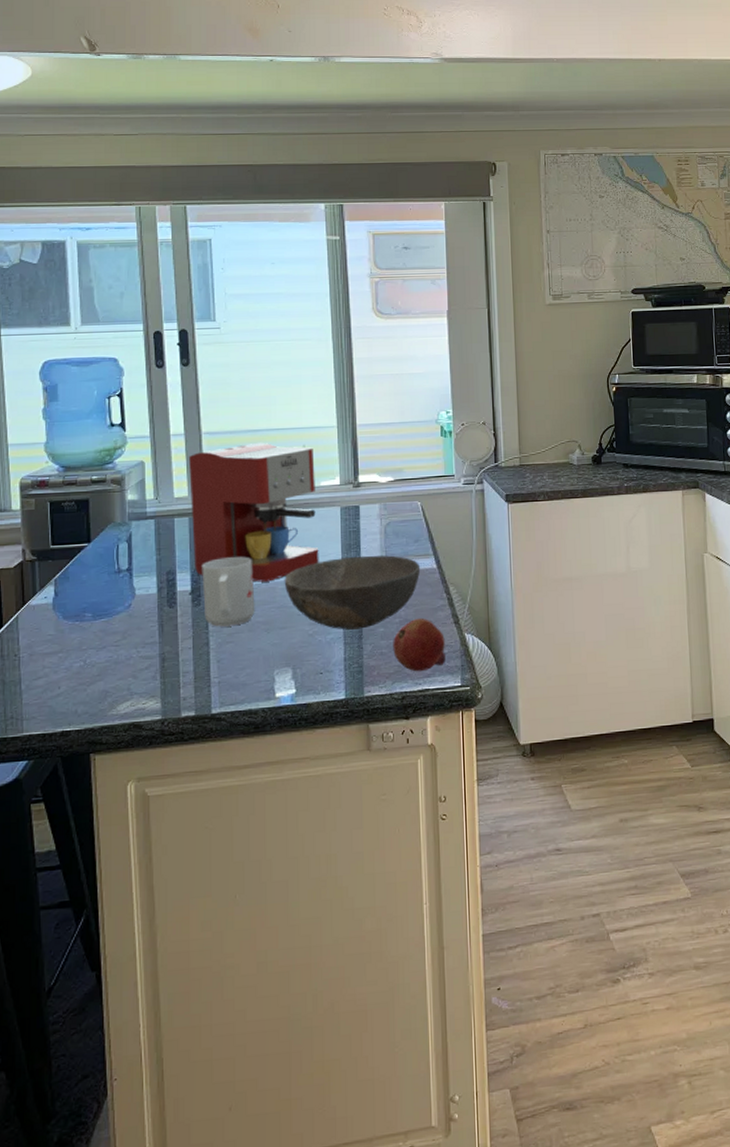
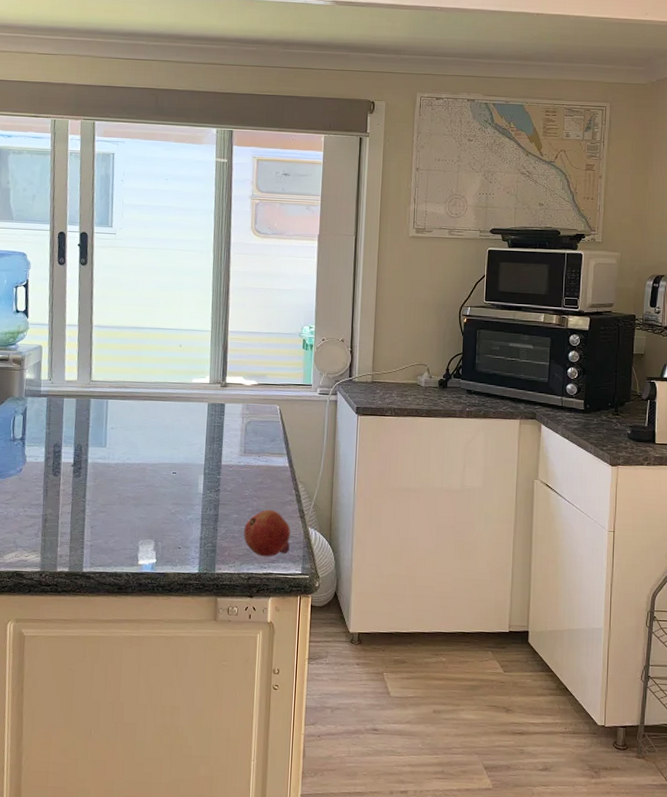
coffee maker: present [189,442,319,582] -> none [78,338,189,463]
mug: present [202,557,255,627] -> none [83,437,128,498]
bowl: present [284,555,421,630] -> none [153,448,274,513]

